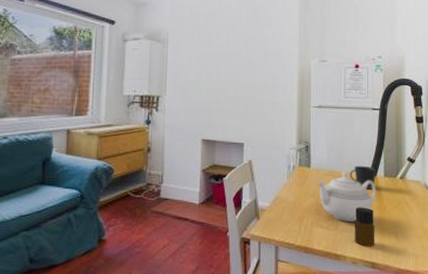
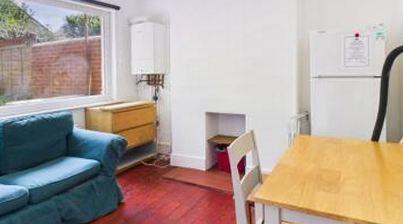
teapot: present [318,171,377,222] -> none [319,138,379,185]
cup: present [350,165,377,189] -> none [351,132,379,155]
bottle: present [354,207,375,247] -> none [356,172,378,209]

